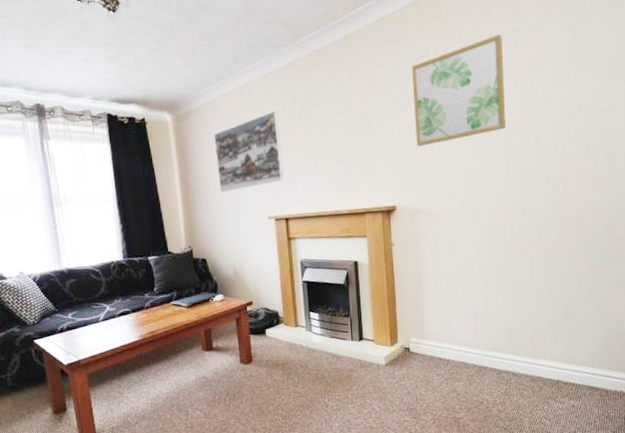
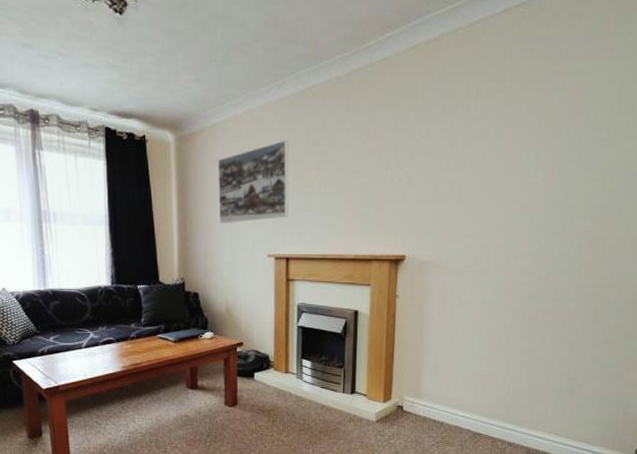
wall art: present [412,34,505,147] -> none [435,77,543,194]

